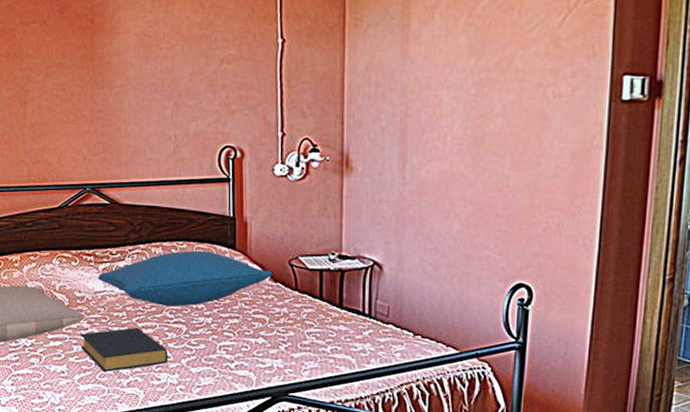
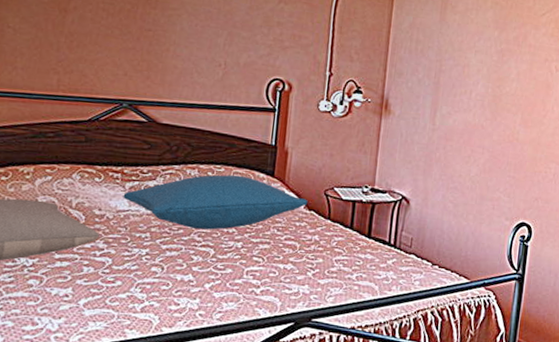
hardback book: present [80,327,168,372] -> none [92,249,192,296]

